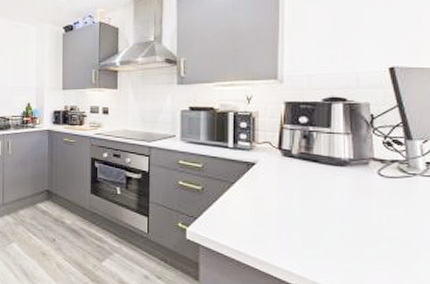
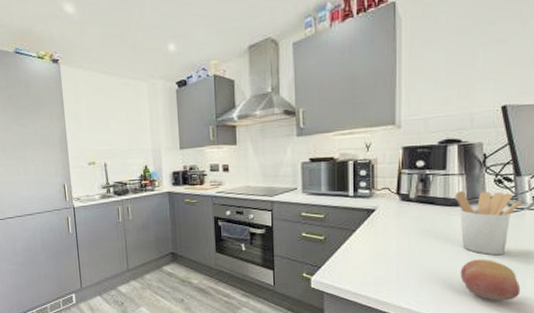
utensil holder: none [340,151,414,222] -> present [455,191,522,256]
fruit: none [347,224,415,273] -> present [460,259,521,301]

